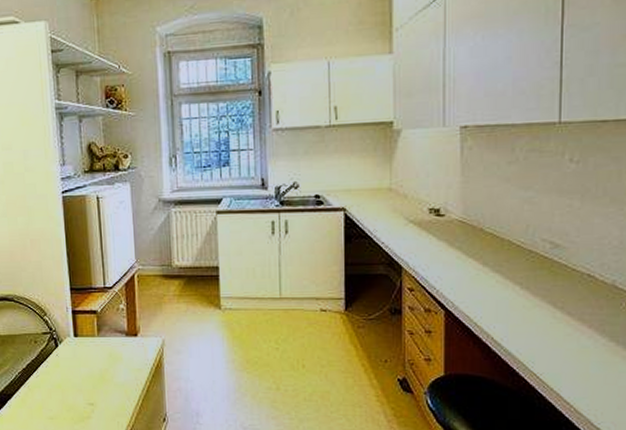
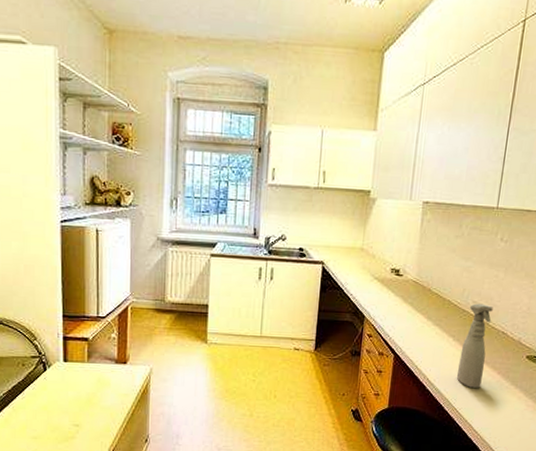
spray bottle: none [531,241,571,347] -> present [456,303,493,388]

